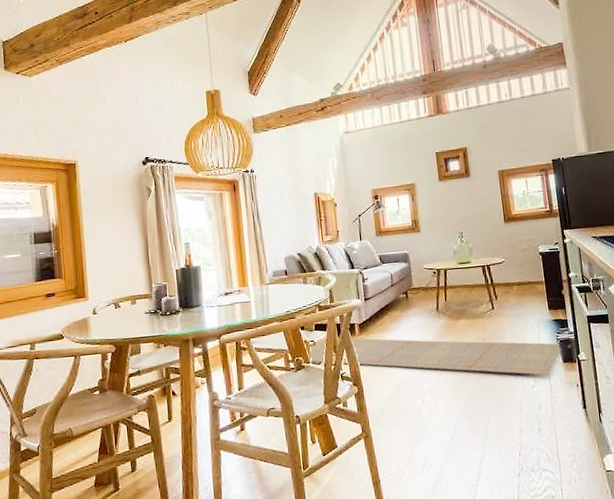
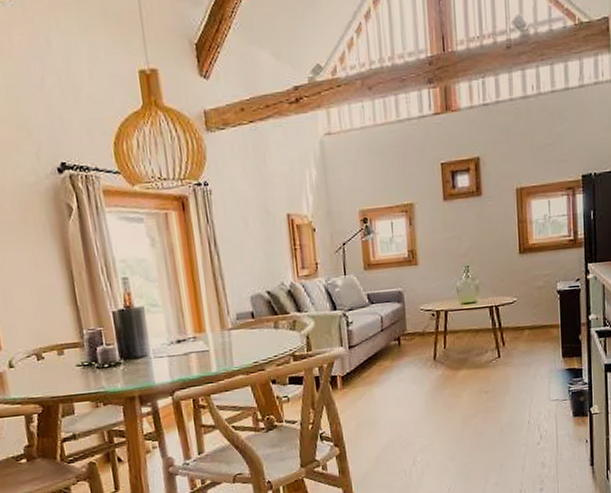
rug: present [310,338,562,376] -> none [283,392,573,431]

